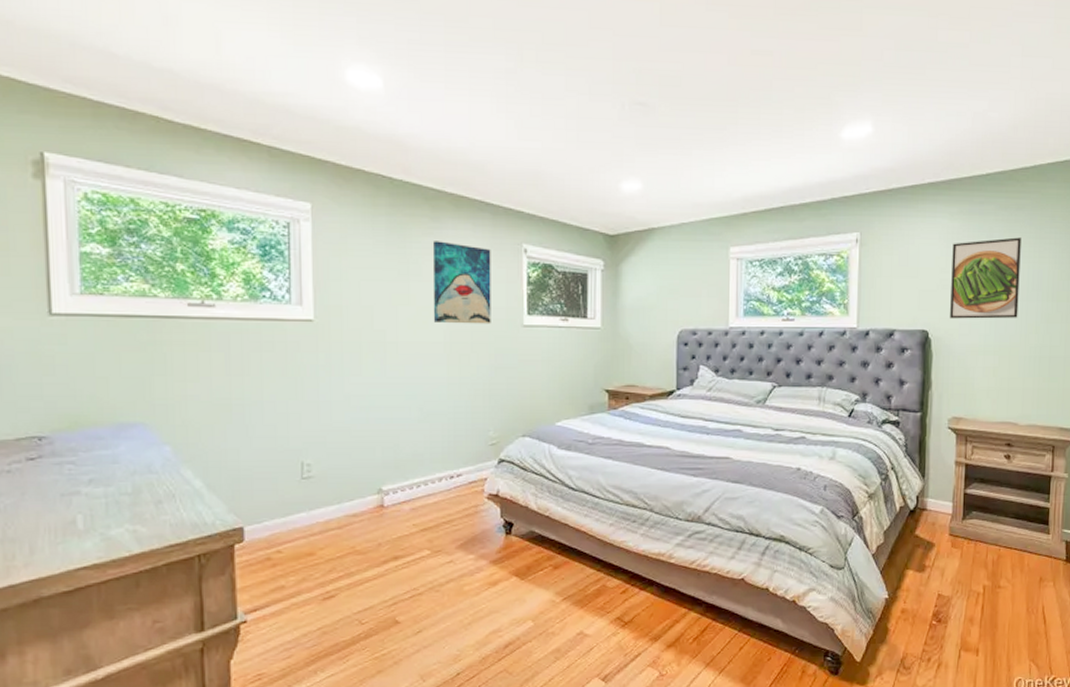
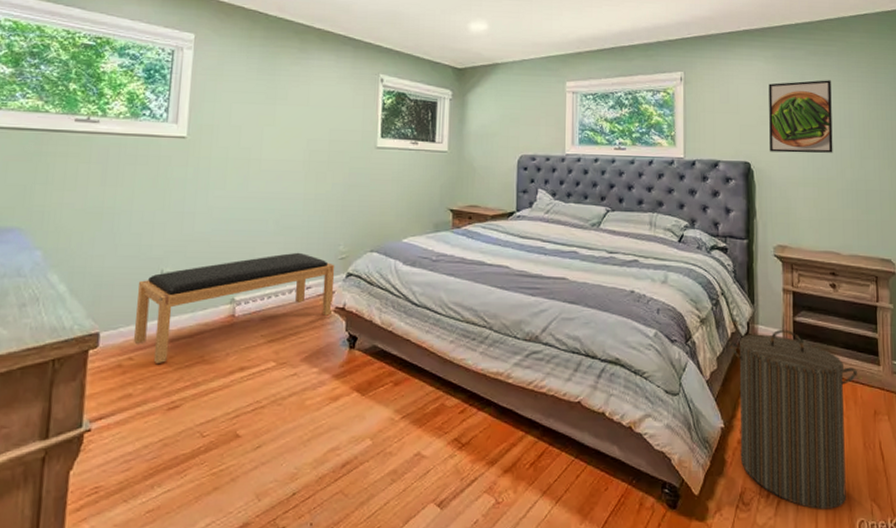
bench: none [278,439,486,557] -> present [134,252,335,365]
wall art: present [432,241,491,324] -> none [295,69,351,145]
laundry hamper: none [896,501,1026,671] -> present [729,329,857,509]

